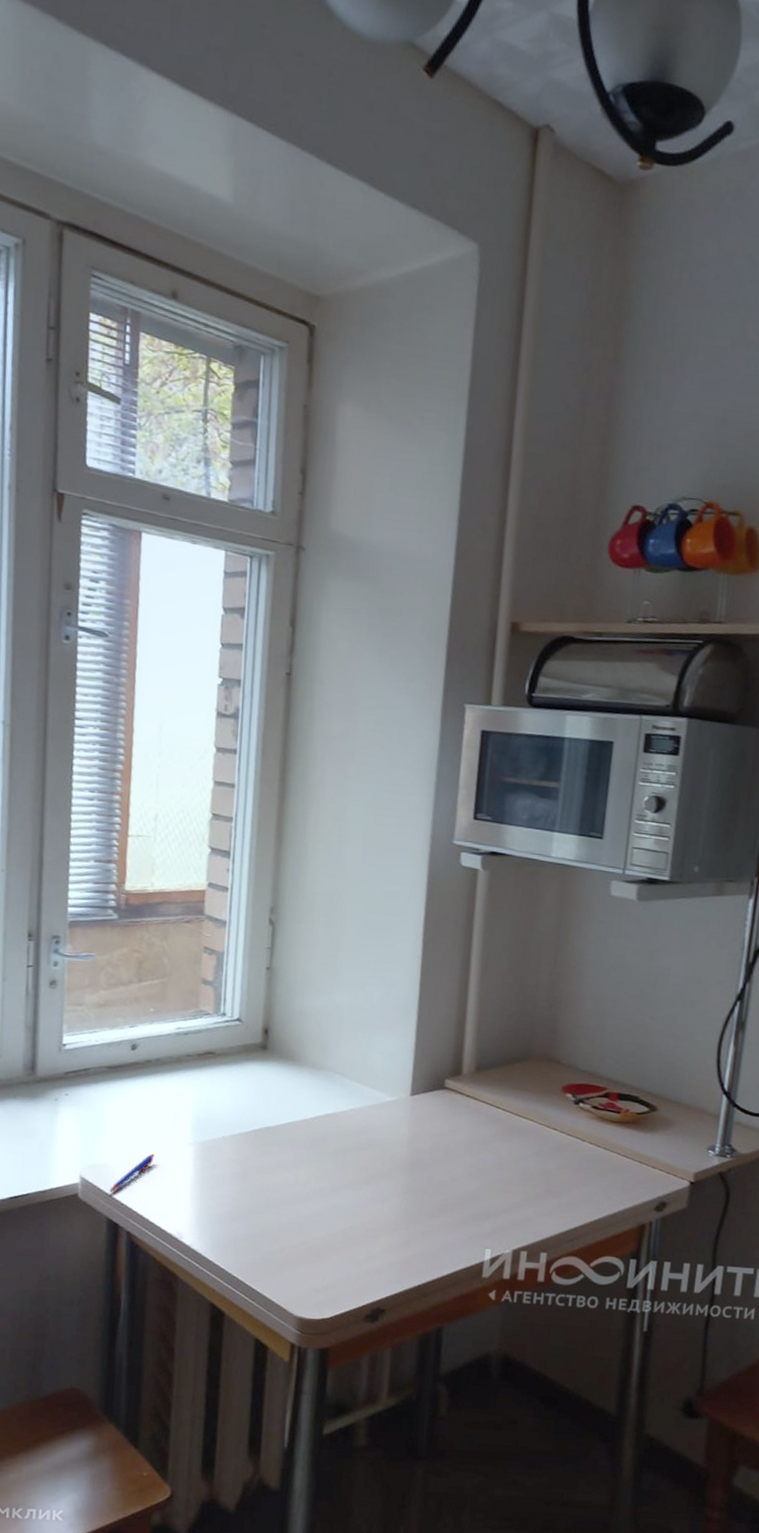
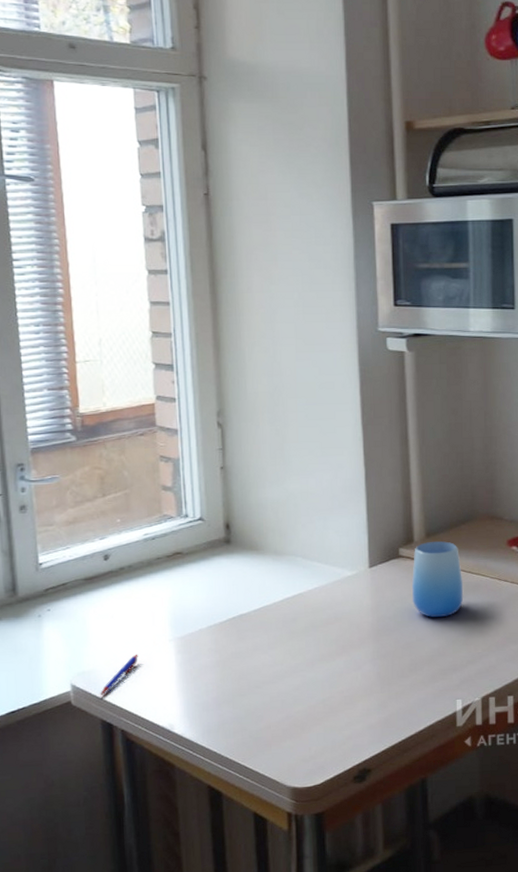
cup: none [452,1076,510,1159] -> present [412,541,464,618]

